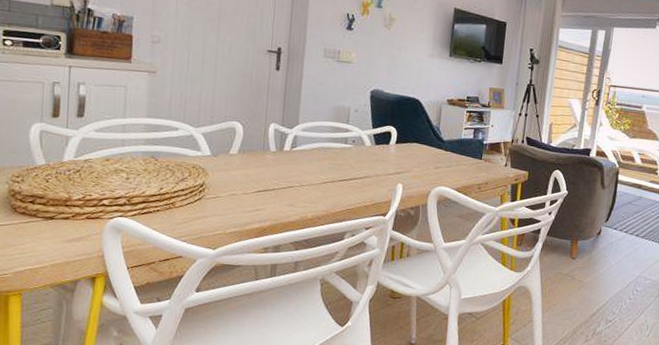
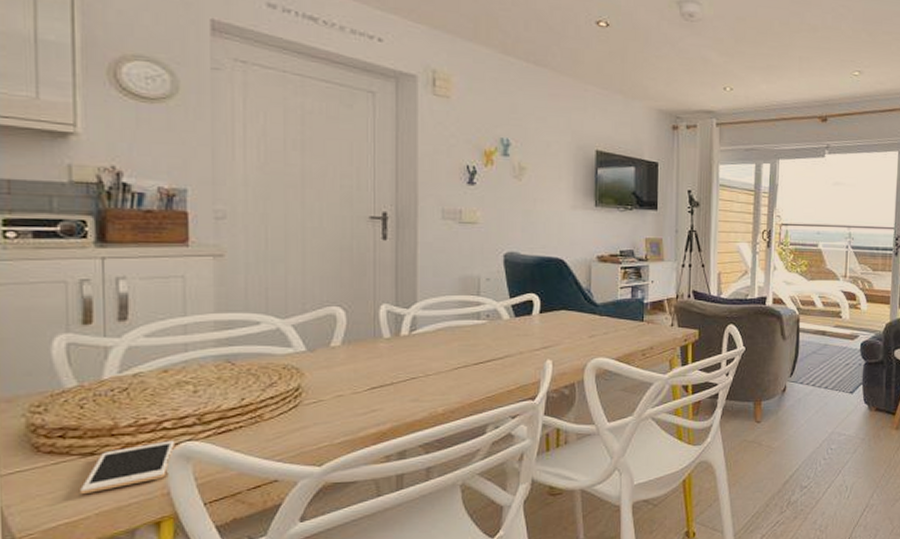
cell phone: none [42,214,111,249] -> present [80,440,175,494]

